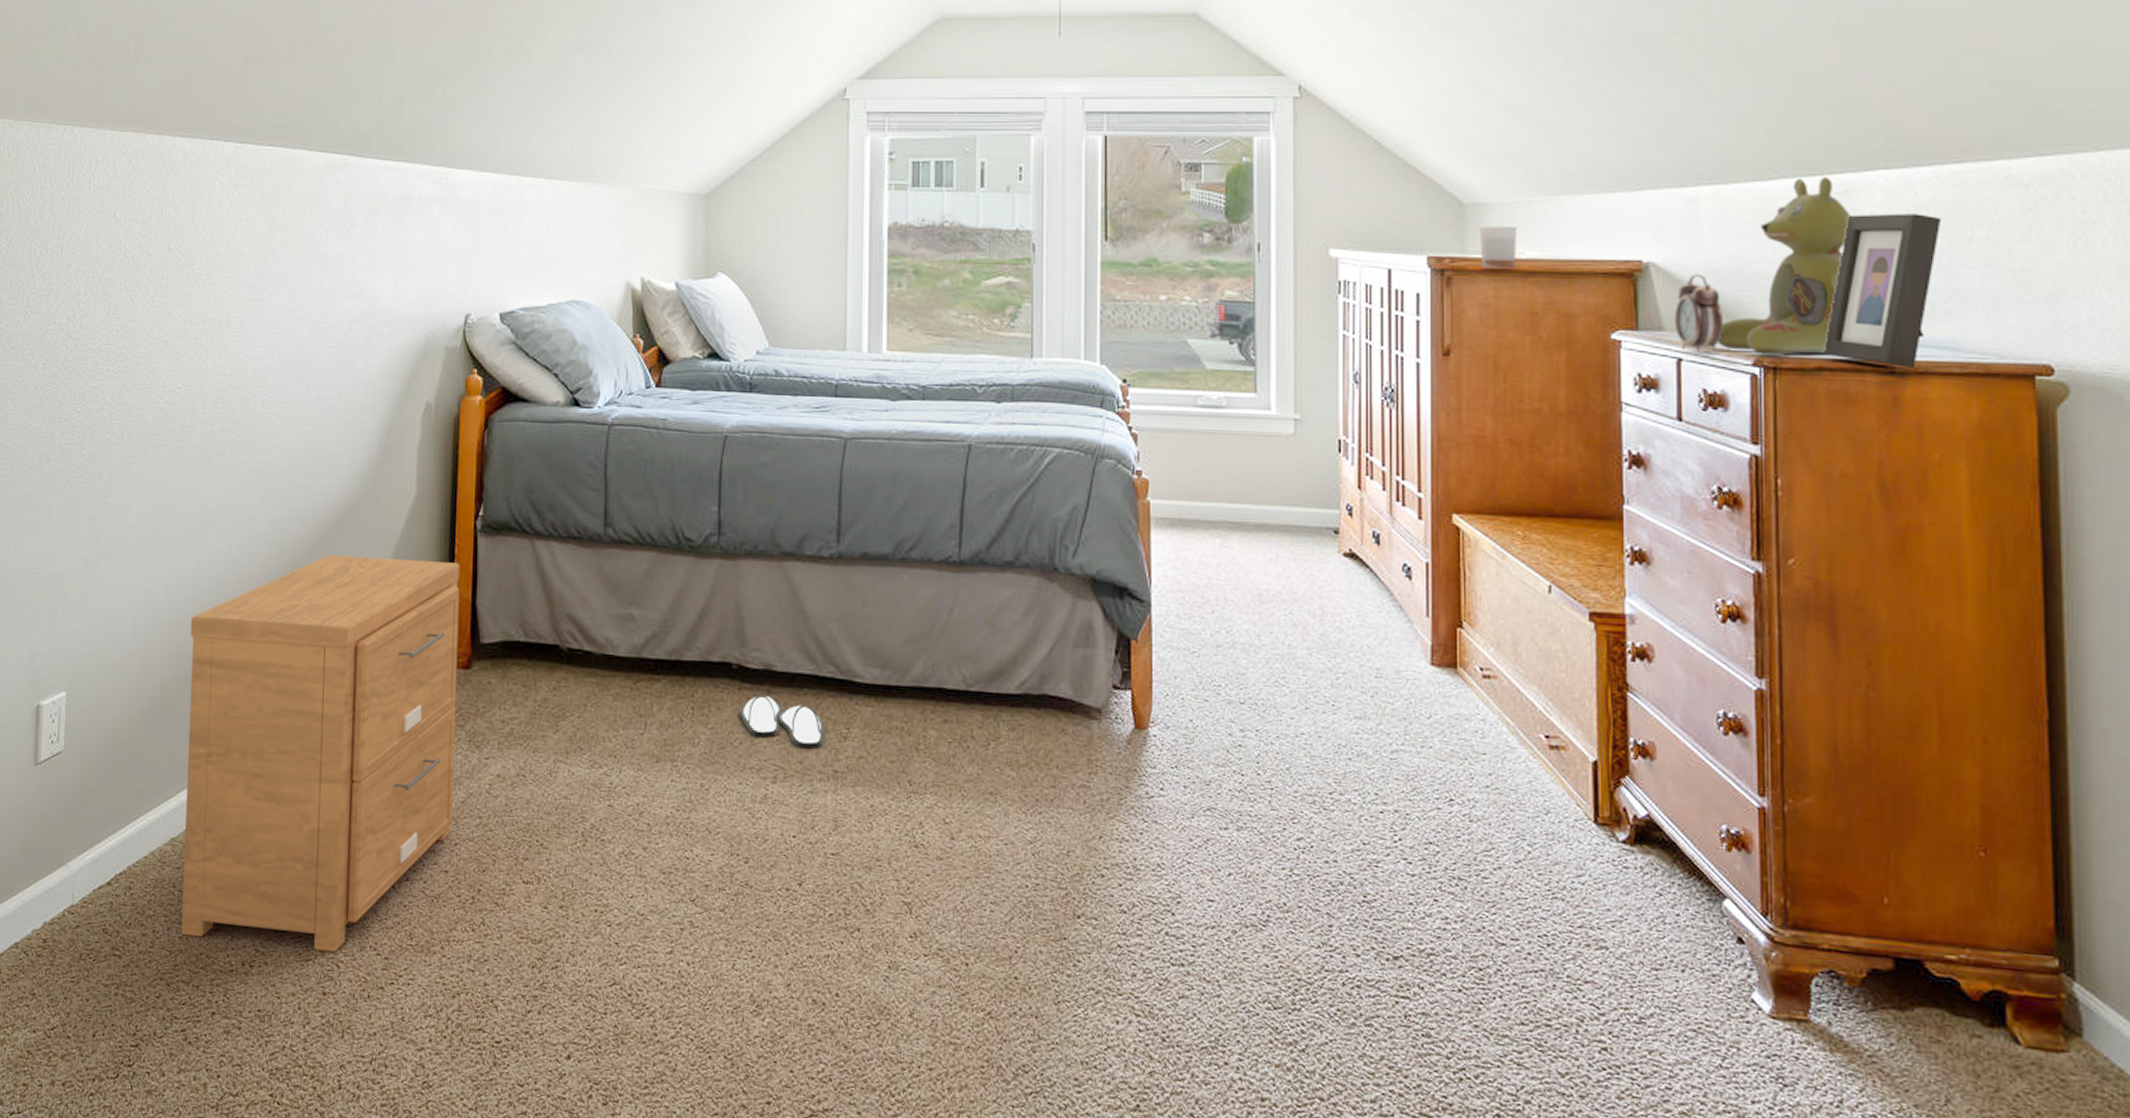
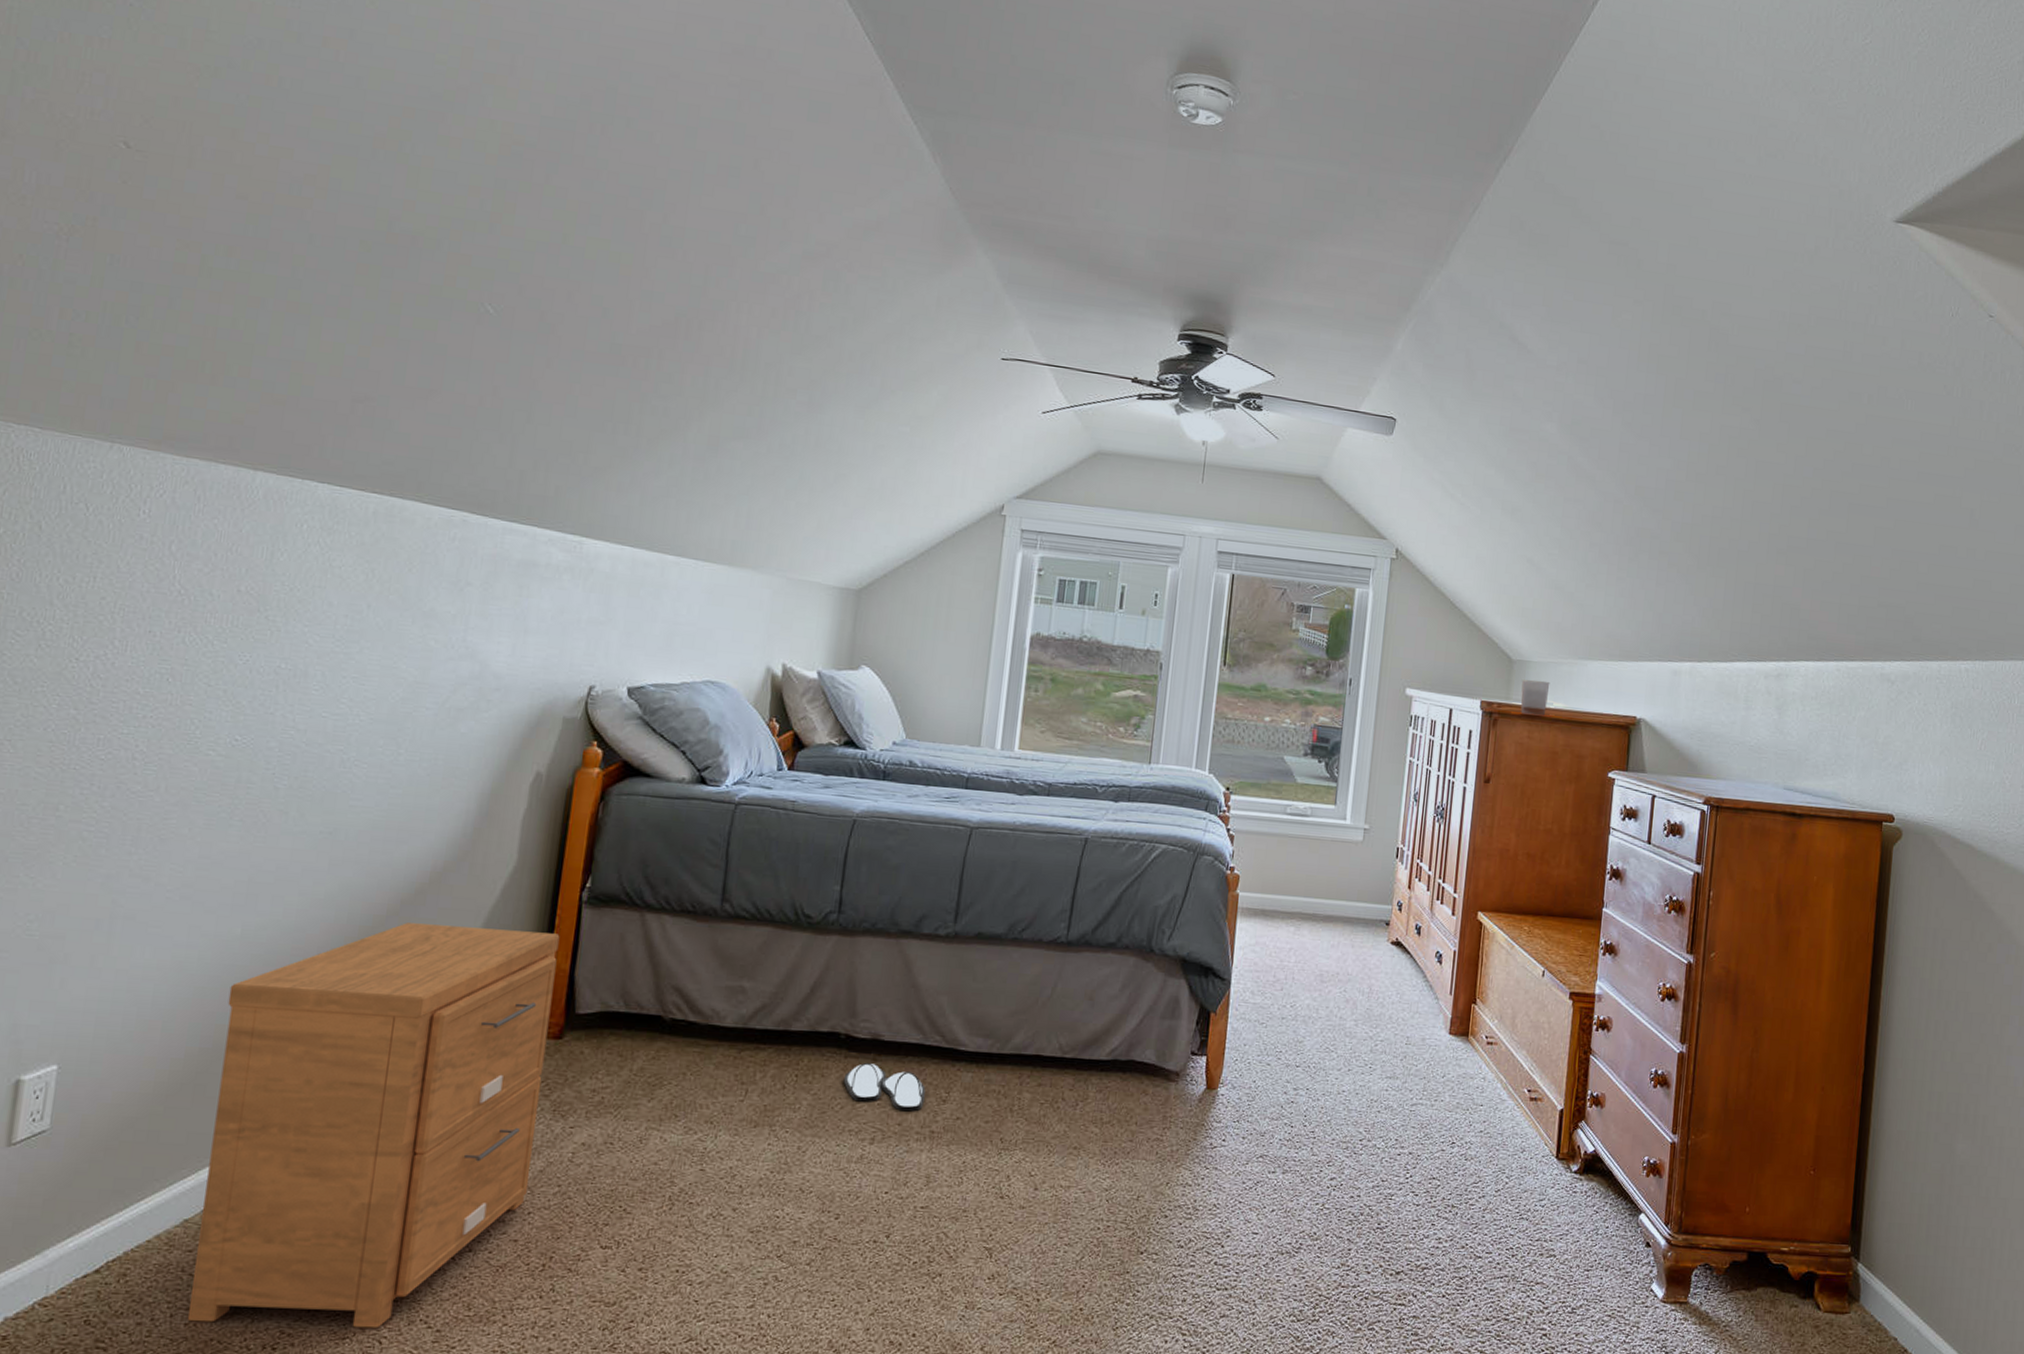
alarm clock: present [1674,273,1723,353] -> none [1653,729,1687,792]
stuffed bear: present [1717,177,1852,355] -> none [1681,662,1780,798]
picture frame: present [1824,213,1942,369] -> none [1751,693,1838,813]

